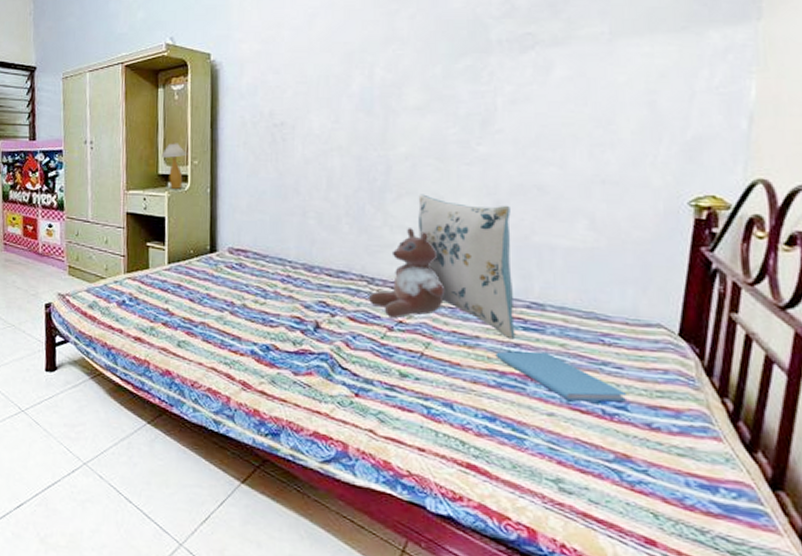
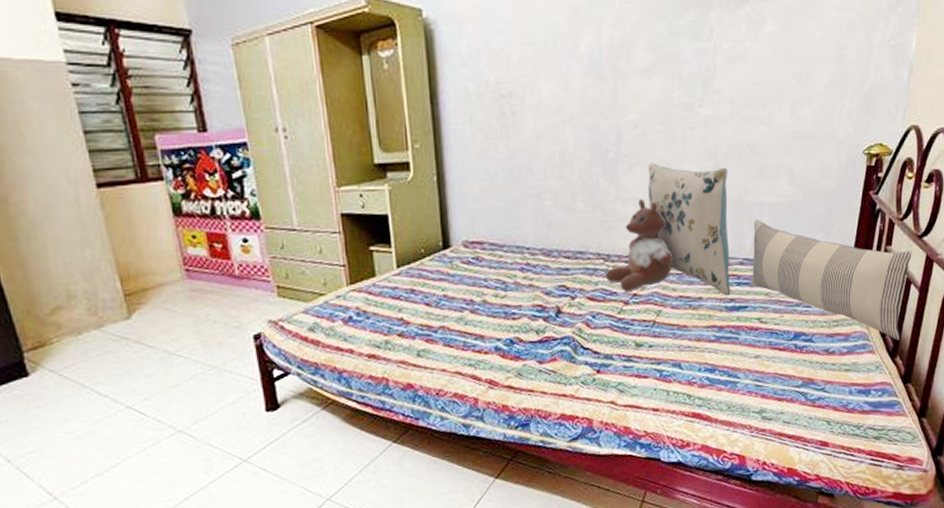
table lamp: present [161,140,188,189] -> none [375,121,407,180]
book: present [495,351,628,403] -> none [715,302,813,343]
pillow: none [539,262,772,432] -> present [750,219,912,341]

